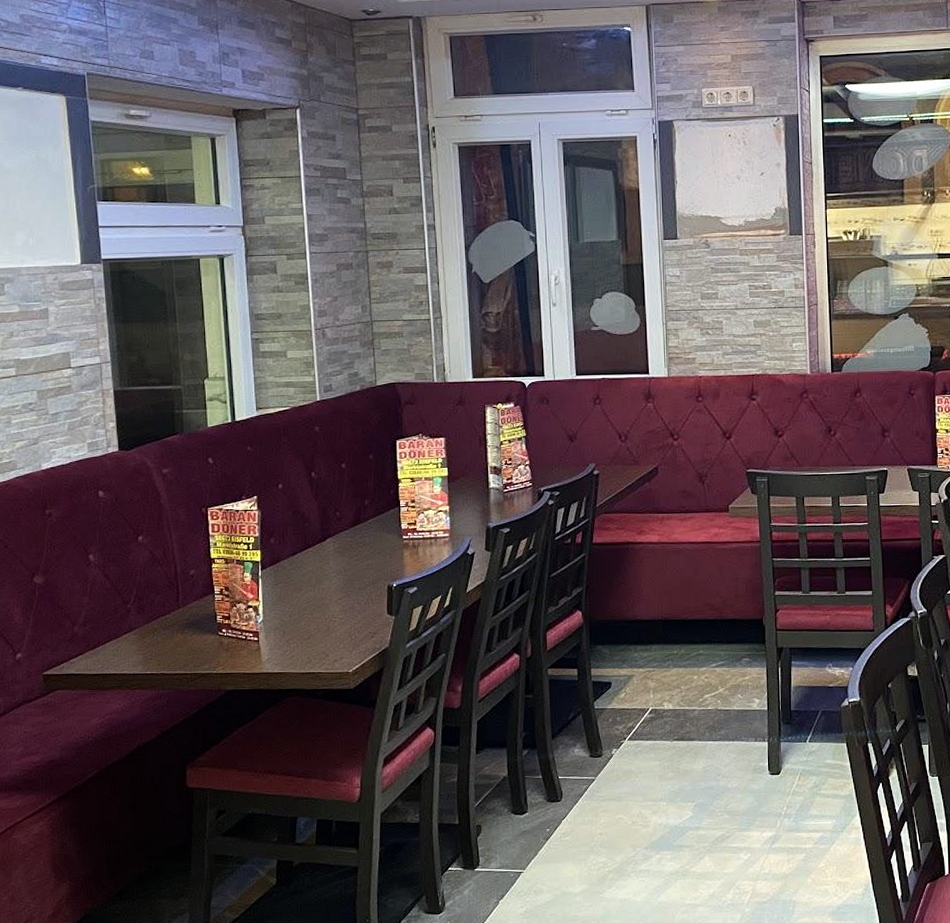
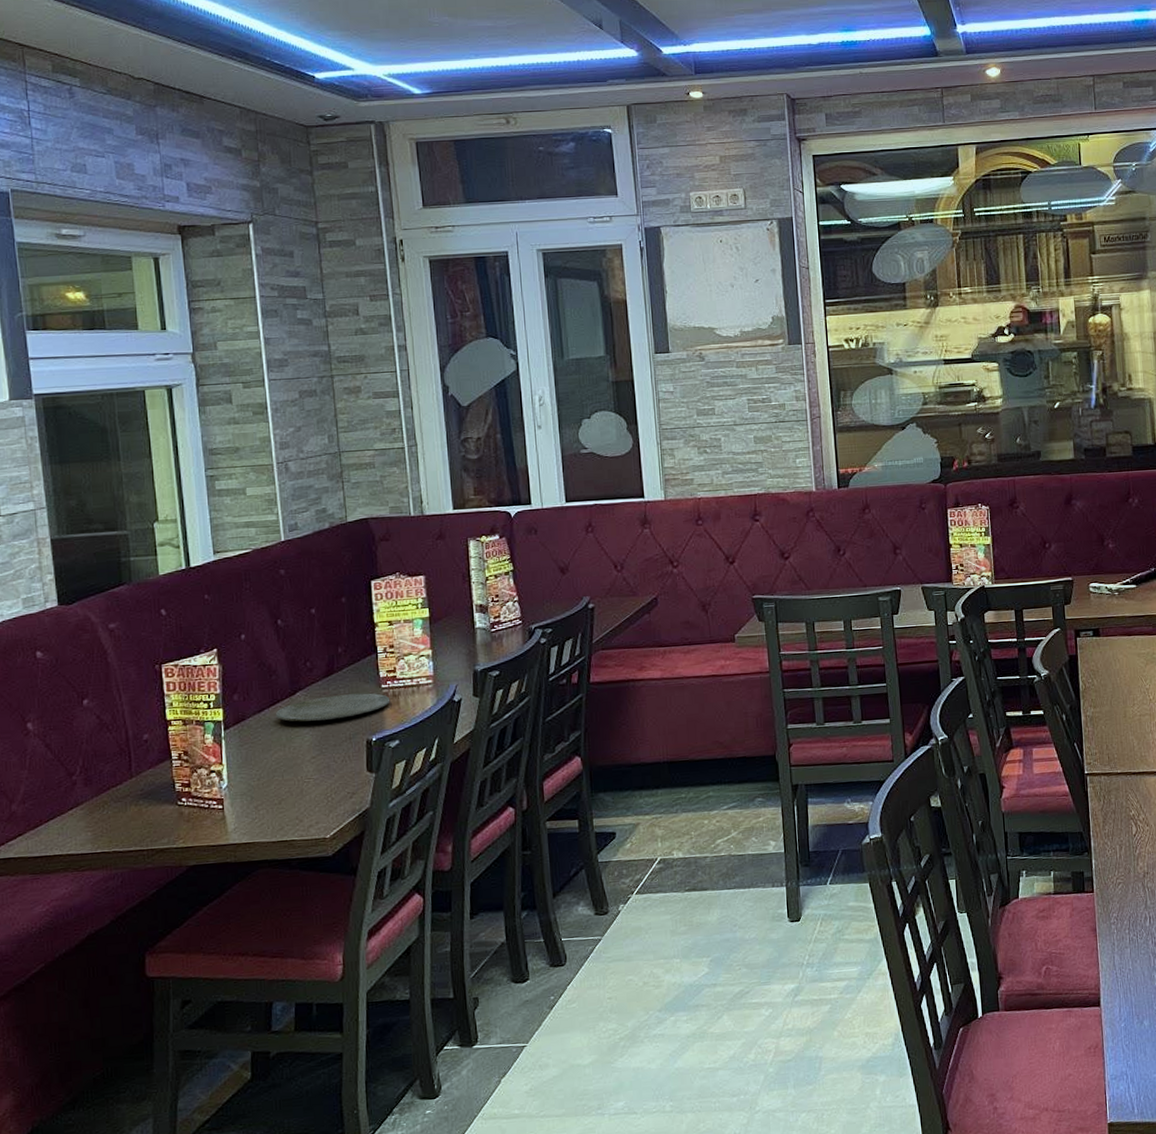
plate: none [308,543,410,566] -> present [276,693,390,722]

